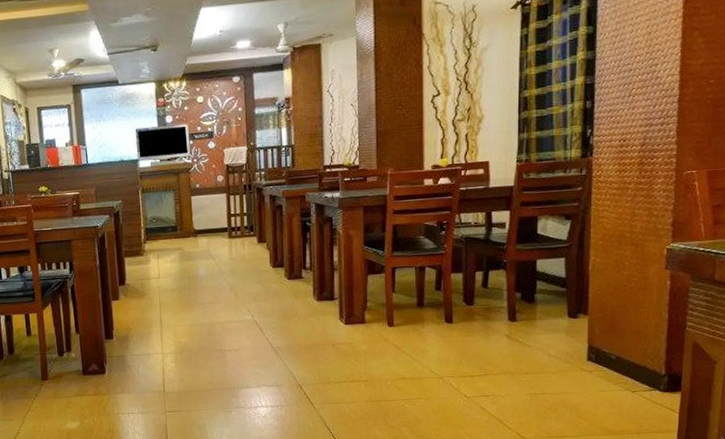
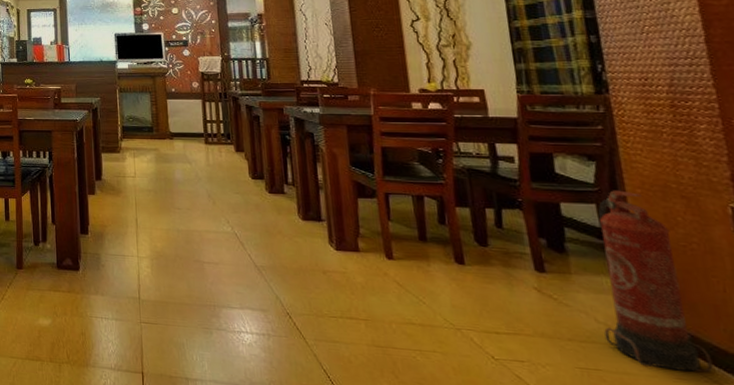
fire extinguisher: none [554,243,628,385] -> present [598,190,714,373]

